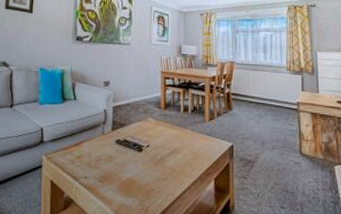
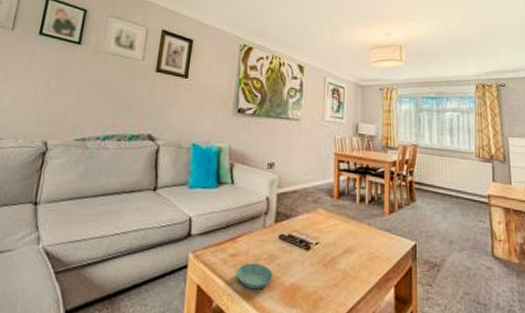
saucer: none [82,163,112,183] -> present [237,263,273,289]

